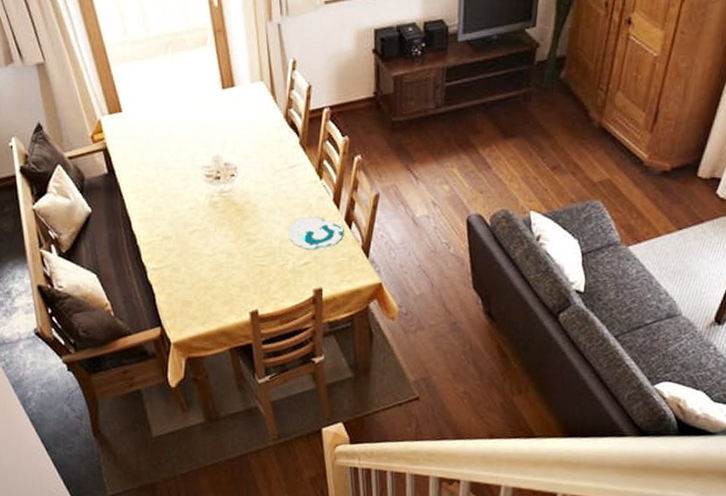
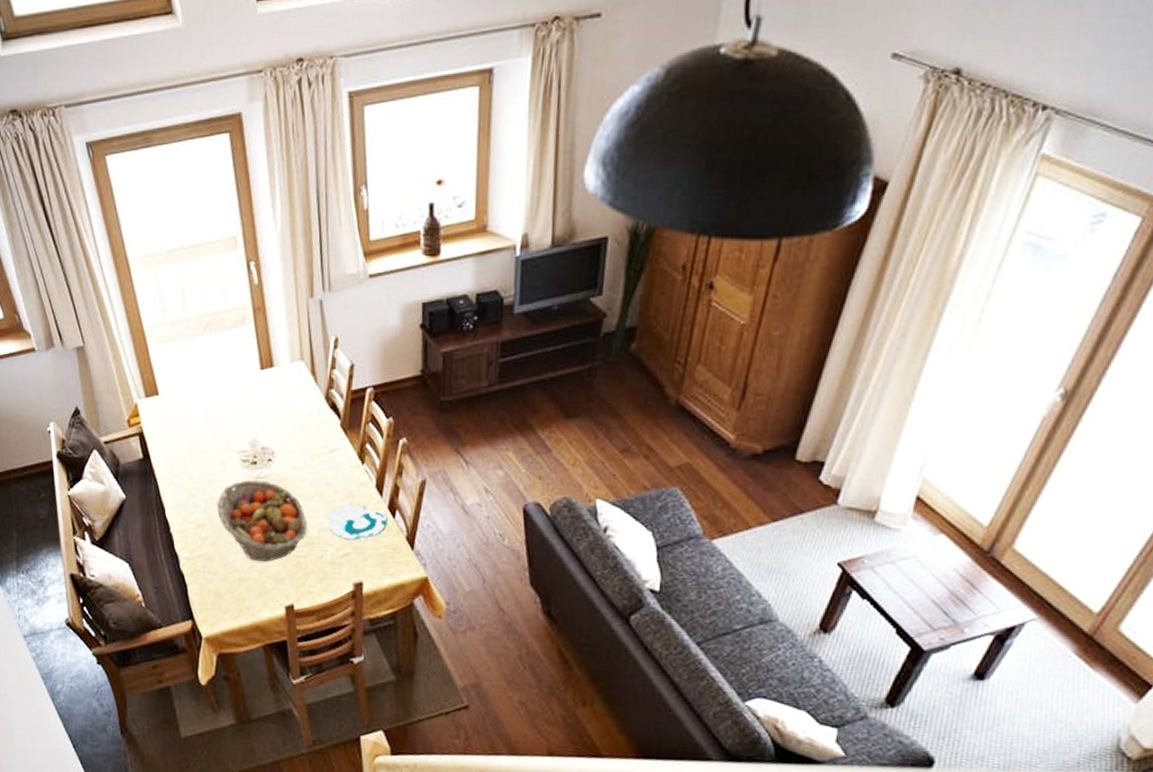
fruit basket: none [182,194,270,271] -> present [216,480,308,562]

